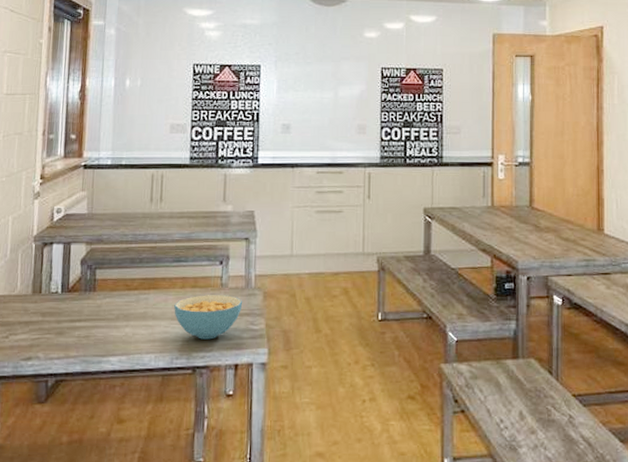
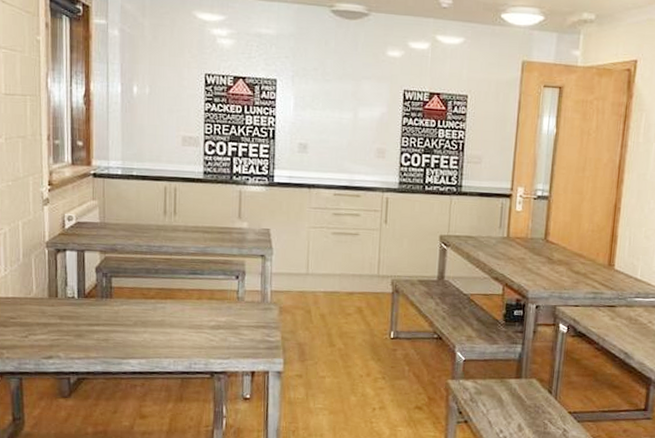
cereal bowl: present [174,295,243,340] -> none [191,307,259,348]

